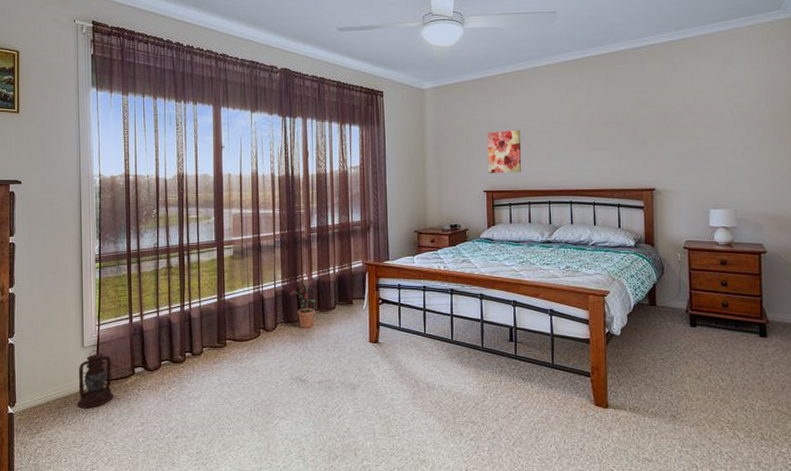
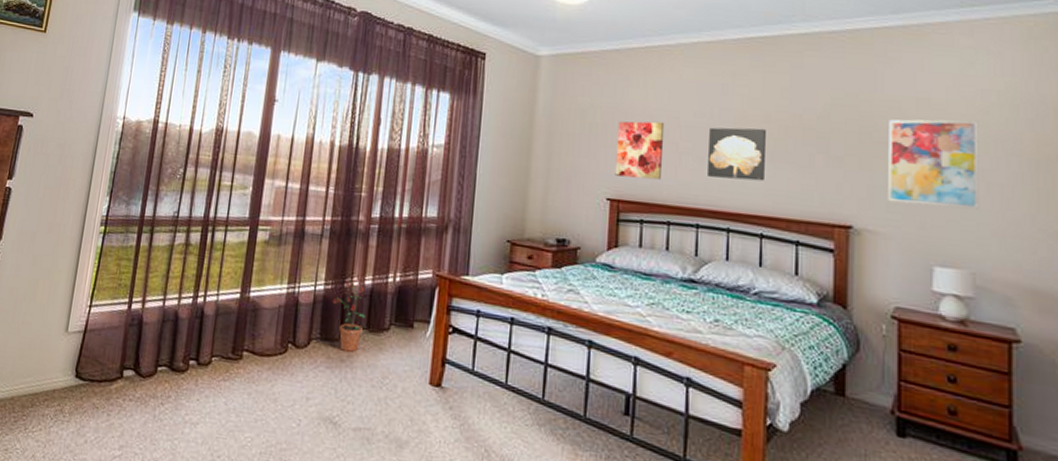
lantern: present [78,351,114,409] -> none [46,338,98,415]
wall art: none [553,126,593,166] -> present [708,127,766,182]
wall art: none [676,103,738,168] -> present [888,119,979,210]

